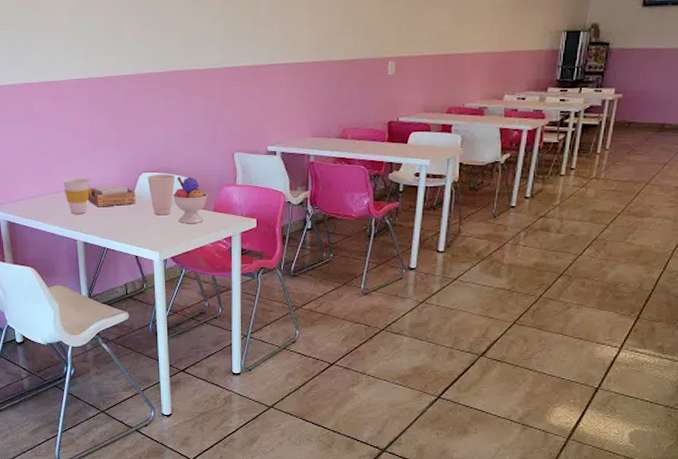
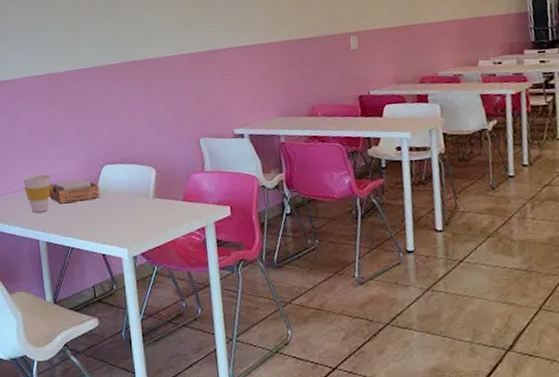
cup: present [147,173,175,215] -> none [110,164,140,209]
icecream: present [172,176,208,224] -> none [138,166,176,216]

